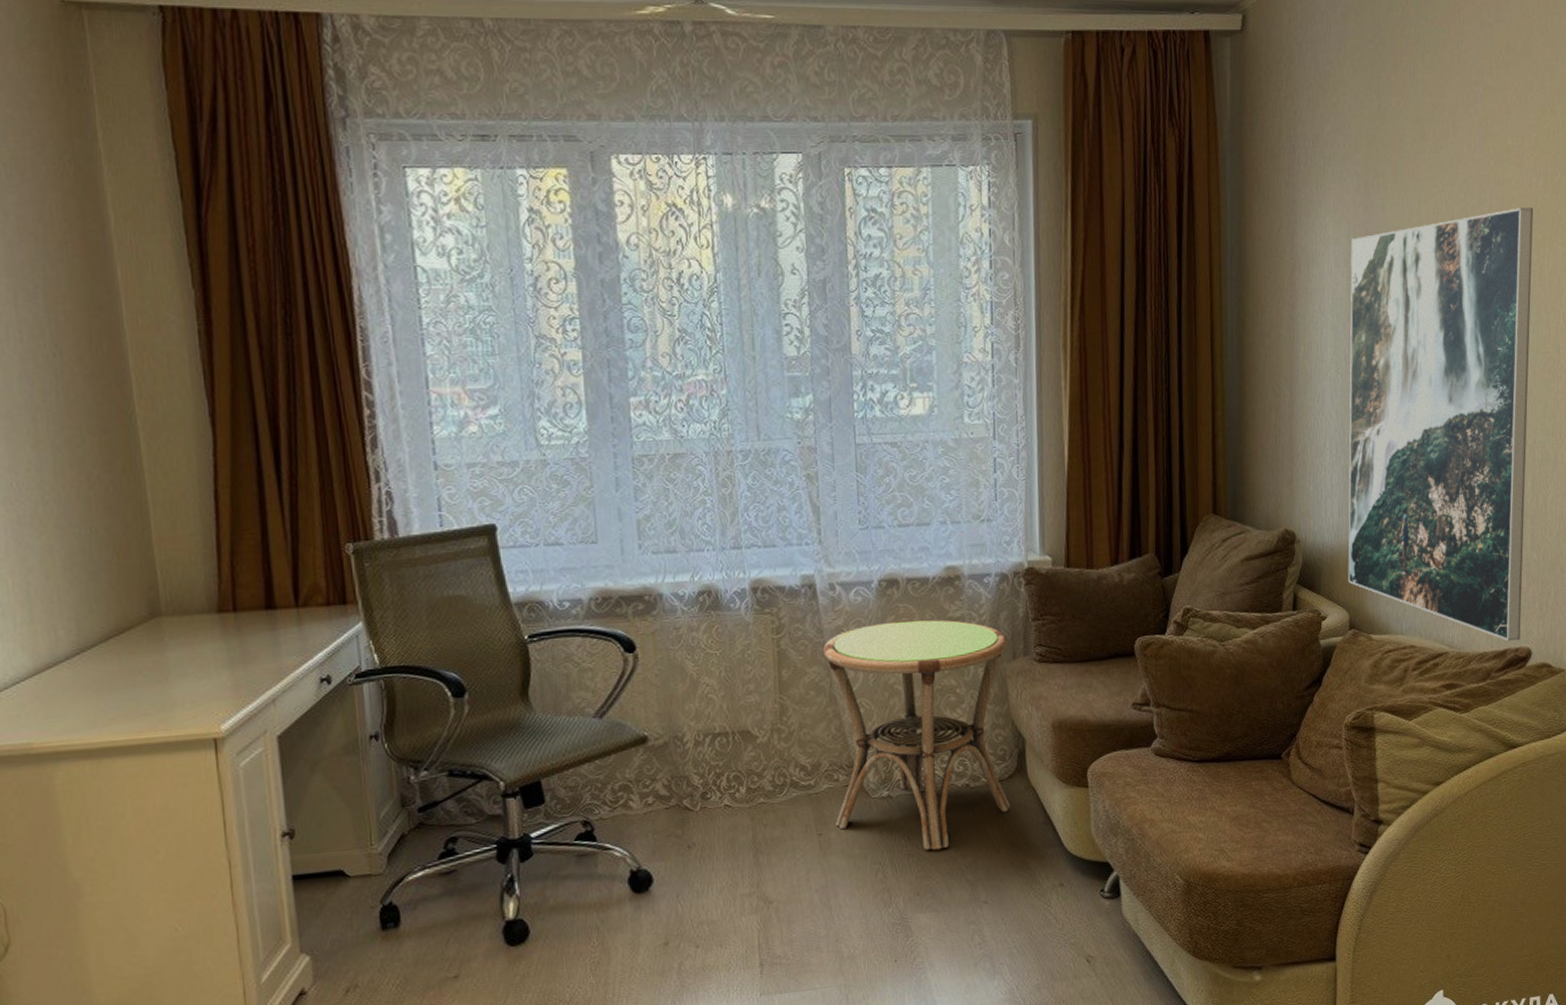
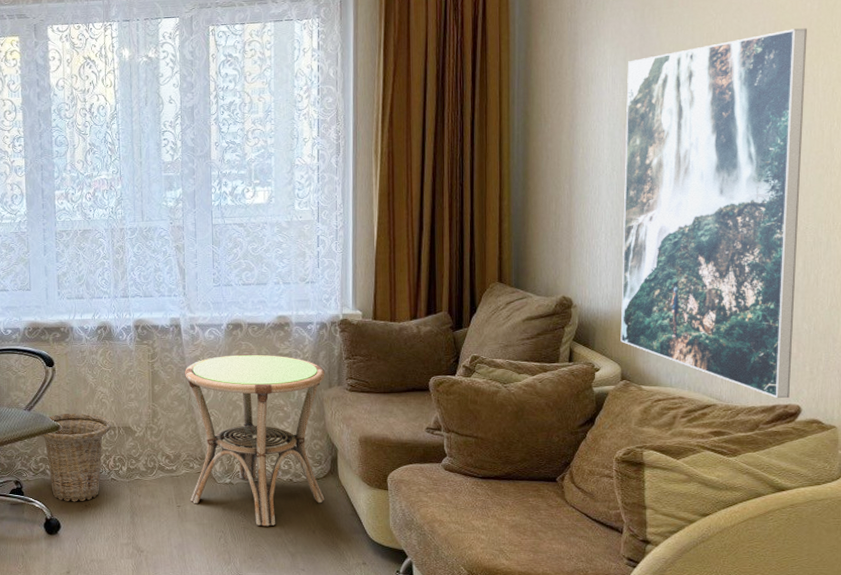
basket: none [619,715,722,844] -> present [41,412,111,502]

